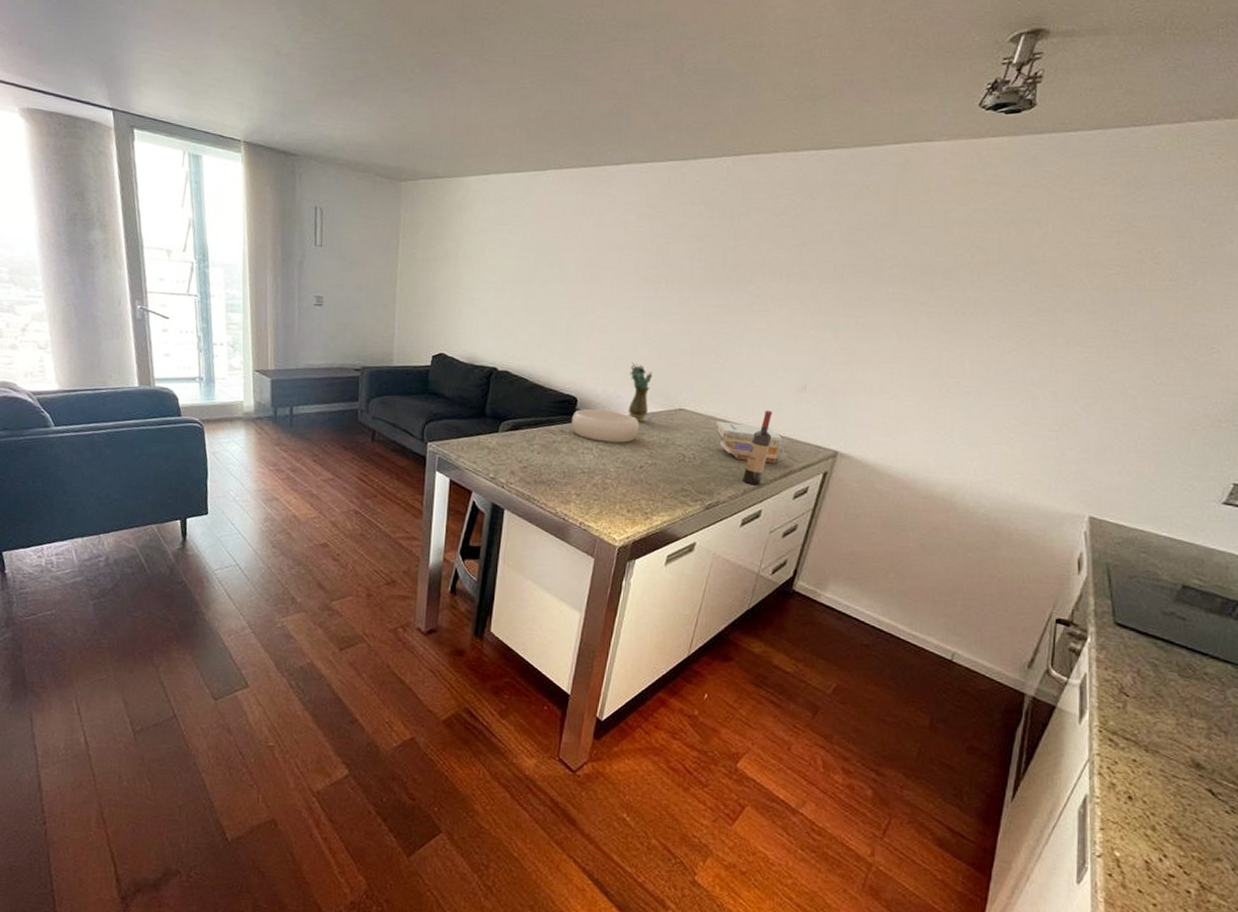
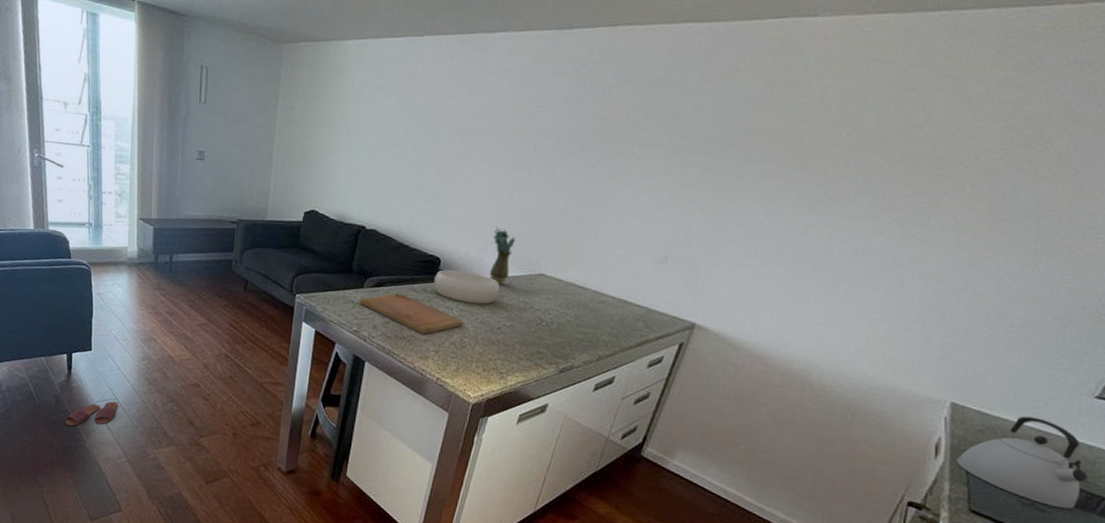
slippers: none [181,568,240,599] -> present [65,401,118,427]
cutting board: none [495,436,604,477] -> present [359,293,463,334]
books: present [716,421,783,464] -> none [575,287,641,333]
wine bottle: present [743,410,773,486] -> none [598,280,633,353]
kettle: none [1098,526,1222,616] -> present [956,416,1088,509]

